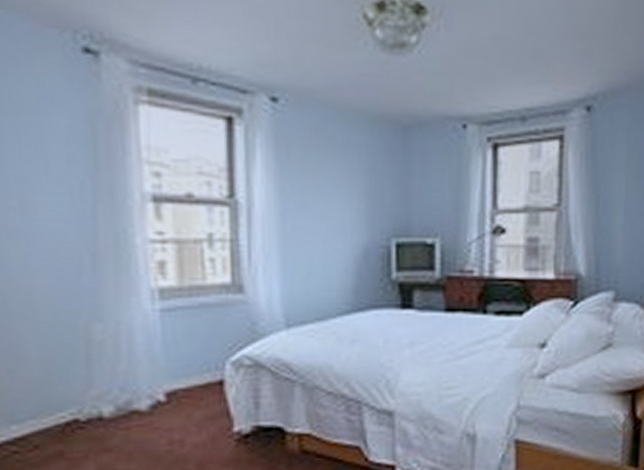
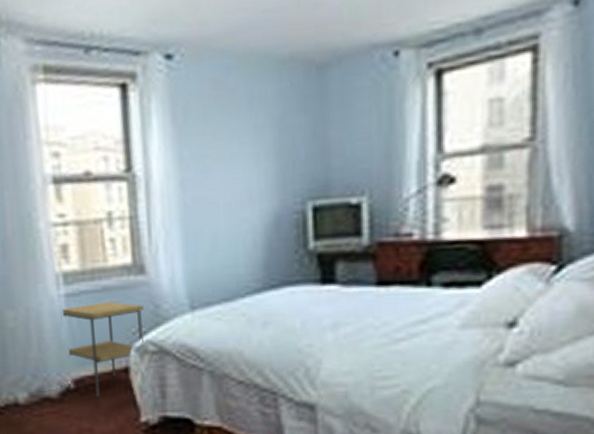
side table: none [154,318,241,410] -> present [61,301,144,398]

